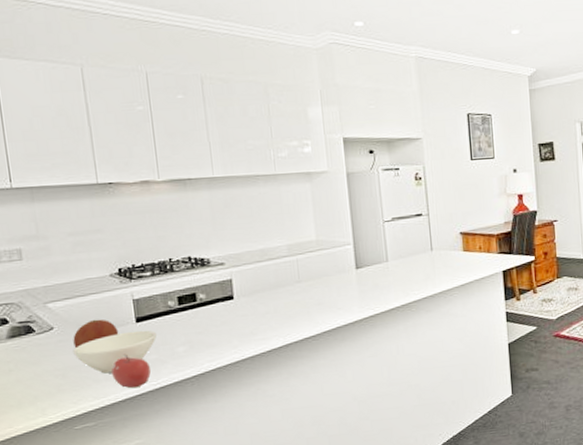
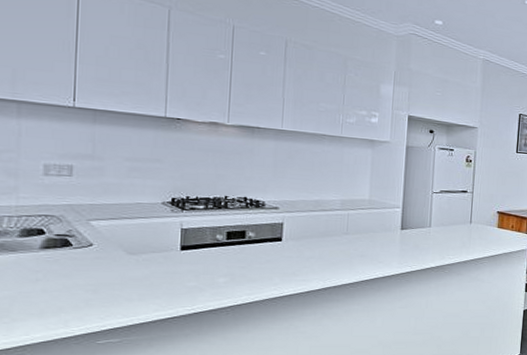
fruit: present [73,319,119,349] -> none [111,242,161,267]
bowl: present [73,330,157,374] -> none [109,257,199,294]
fruit: present [111,354,151,389] -> none [146,278,187,311]

